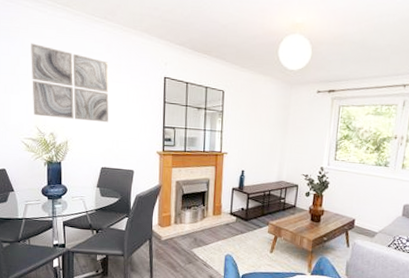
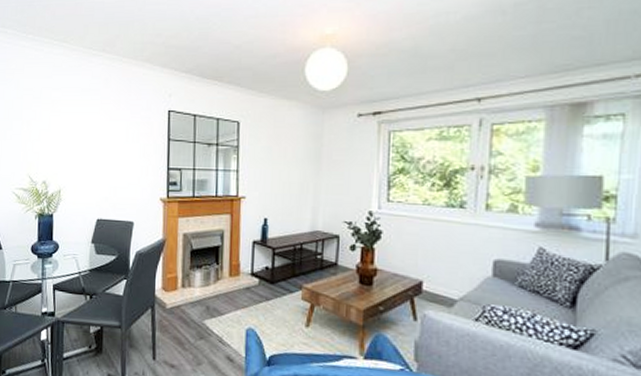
wall art: present [31,43,109,123] -> none [25,84,107,167]

